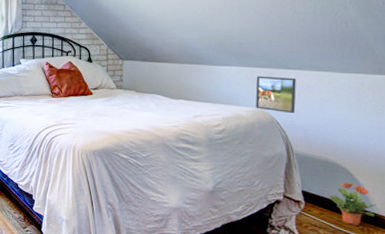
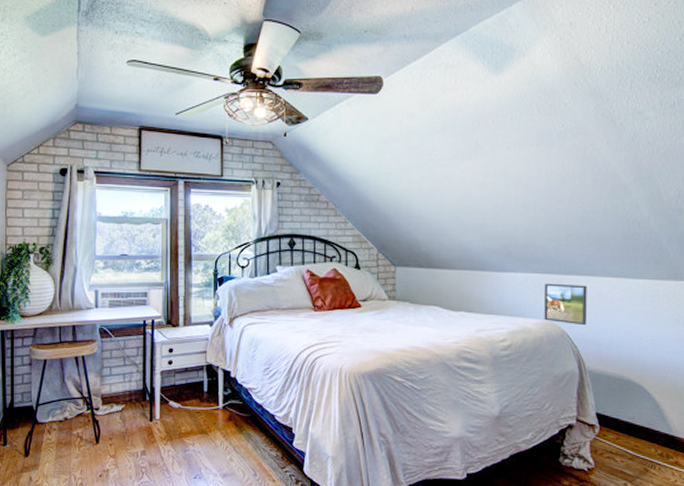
potted plant: present [327,183,376,226] -> none [623,402,675,451]

